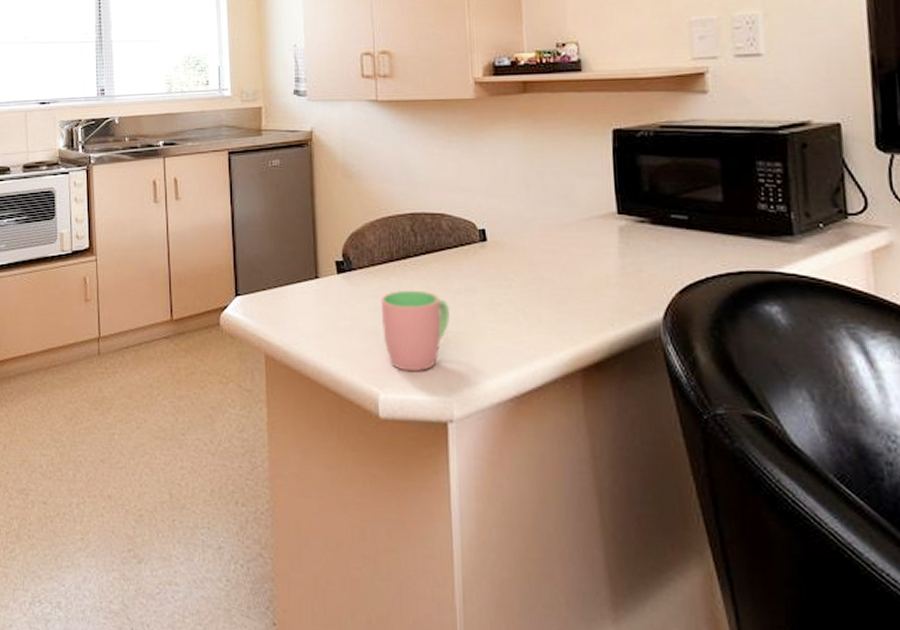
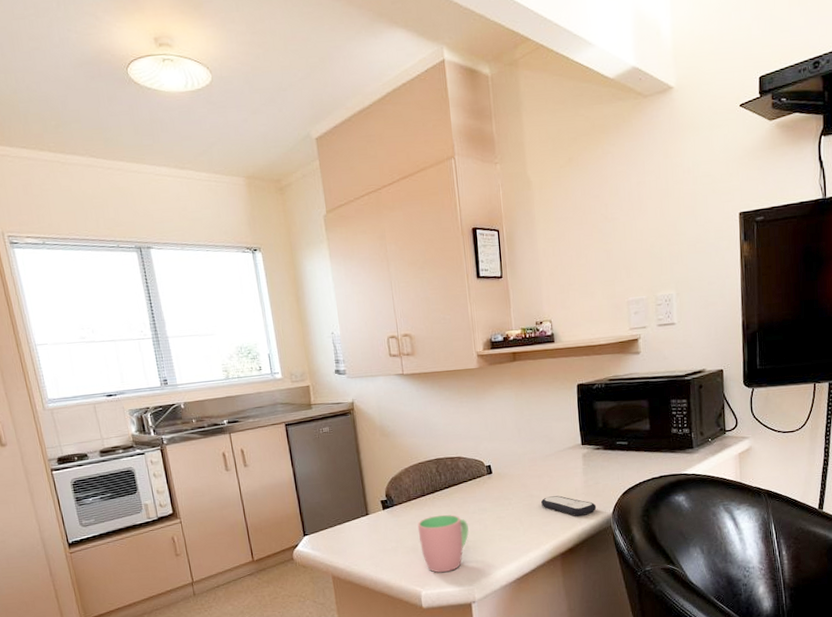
remote control: none [555,282,639,316] -> present [541,495,597,516]

